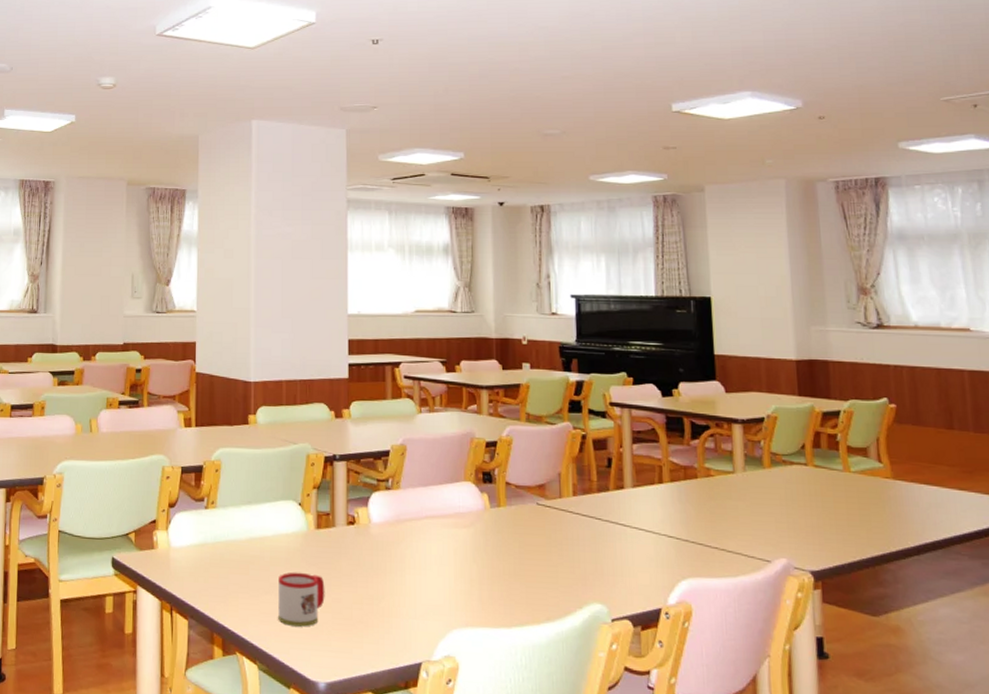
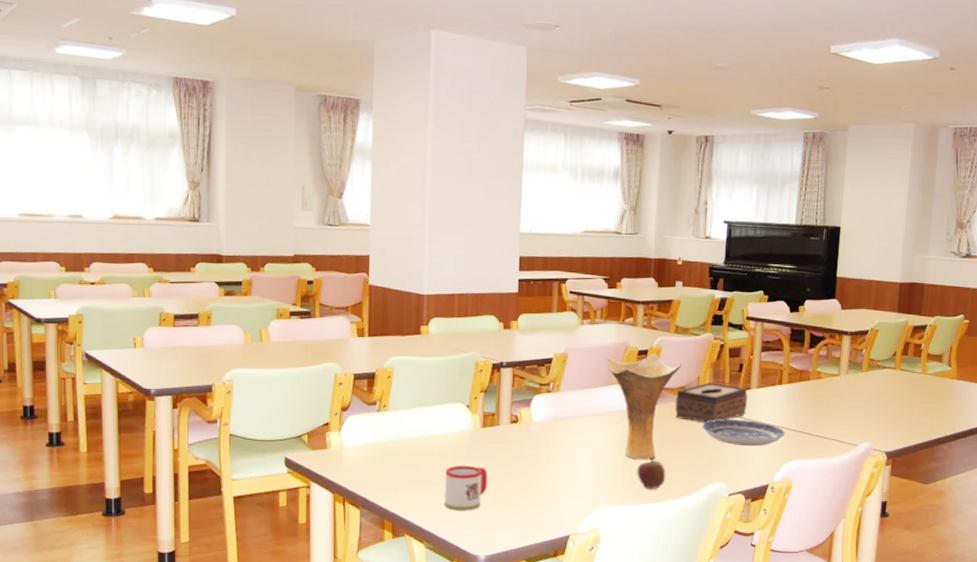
vase: none [450,445,538,573] -> present [606,353,682,460]
apple: none [495,569,531,610] -> present [636,457,666,490]
tissue box: none [535,478,622,530] -> present [675,381,748,424]
plate: none [569,525,675,560] -> present [702,419,786,447]

